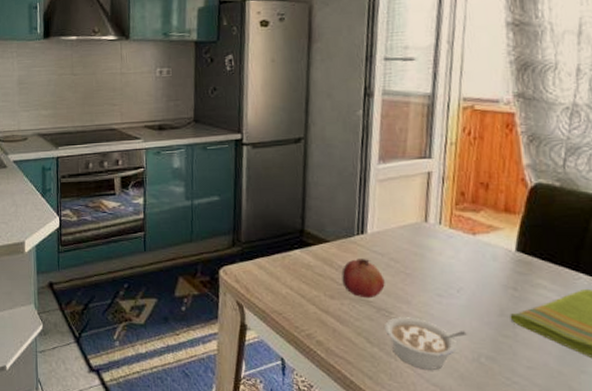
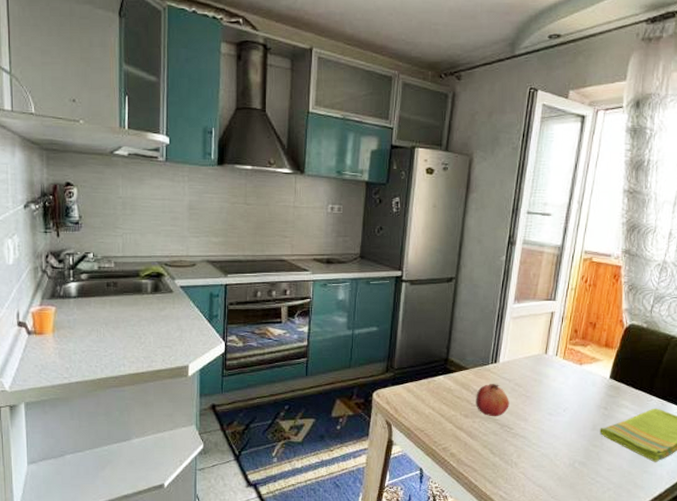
legume: present [385,317,467,370] -> none [506,432,567,474]

